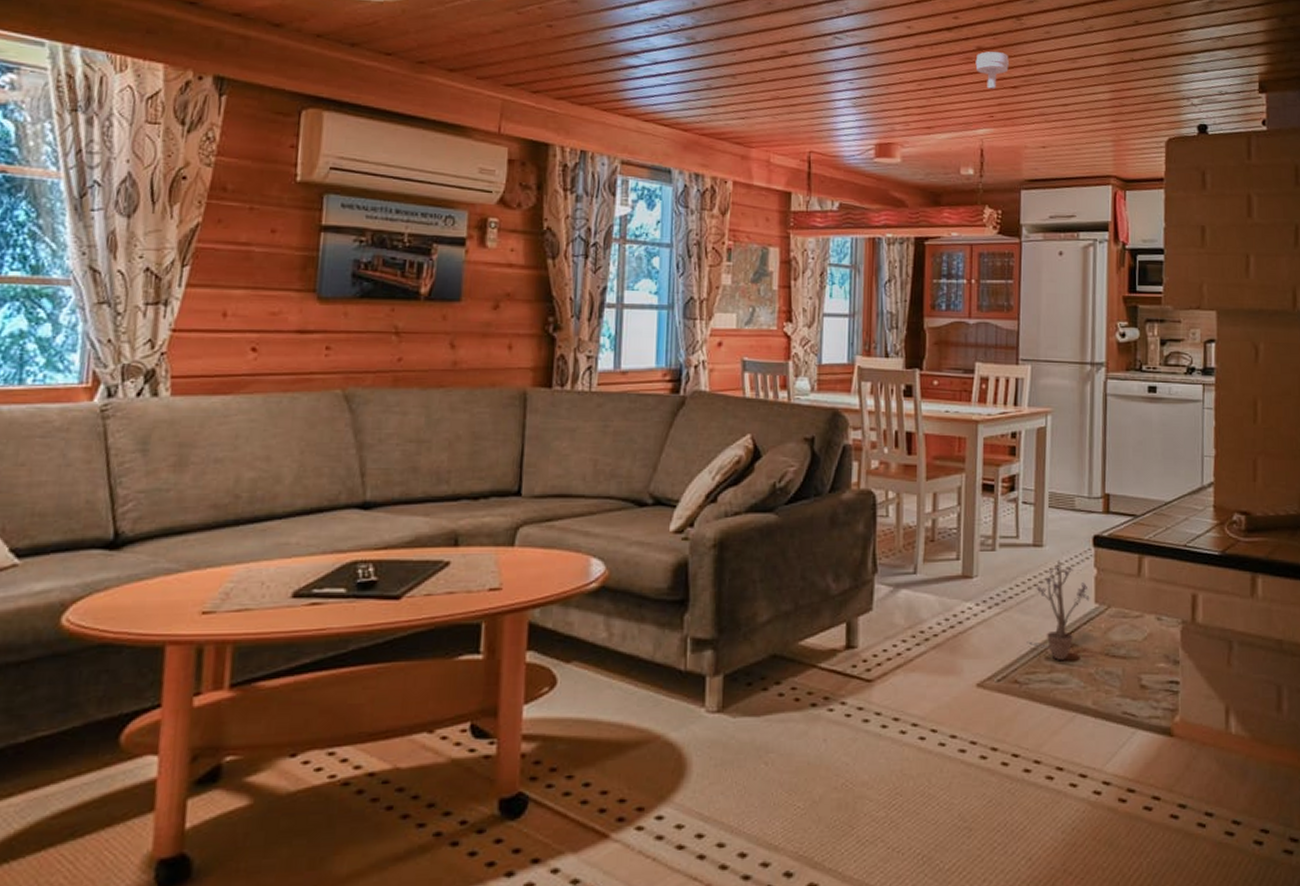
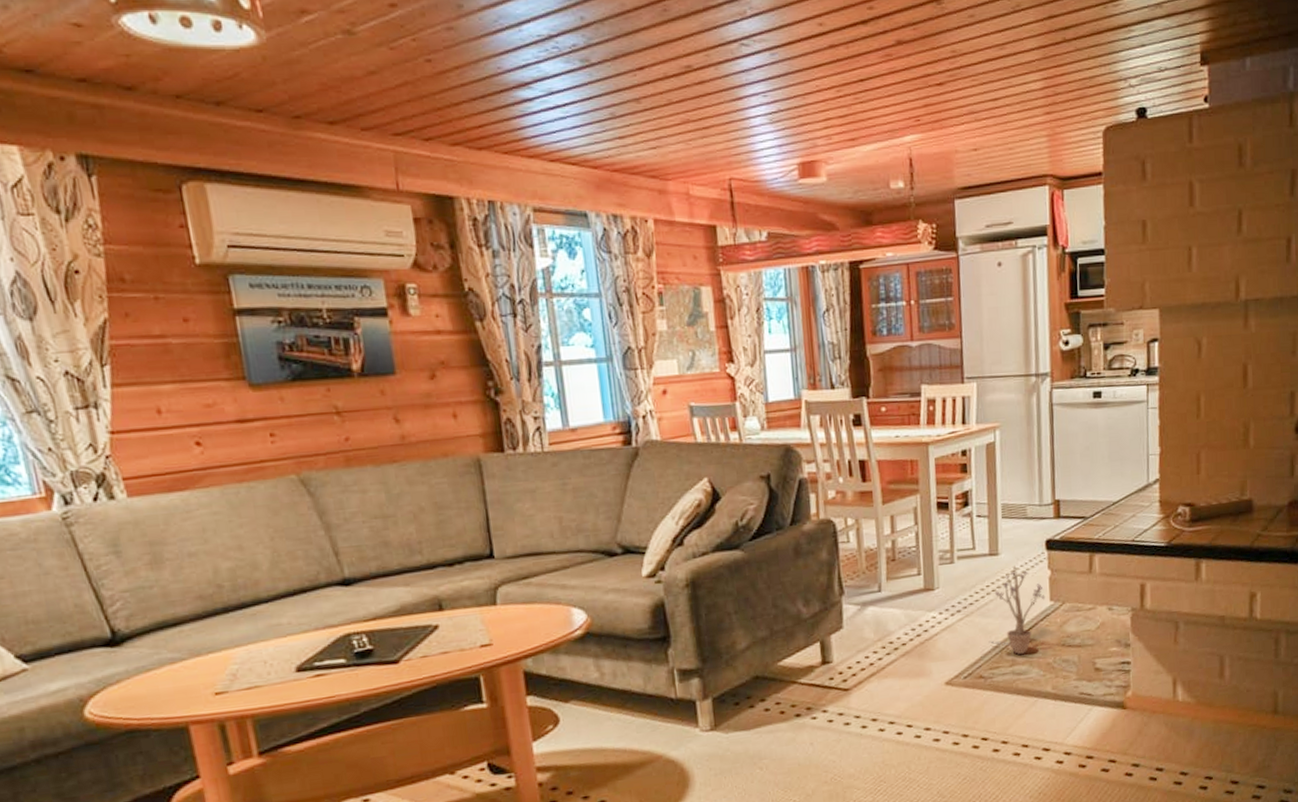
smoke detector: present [975,51,1009,89] -> none [896,45,933,88]

